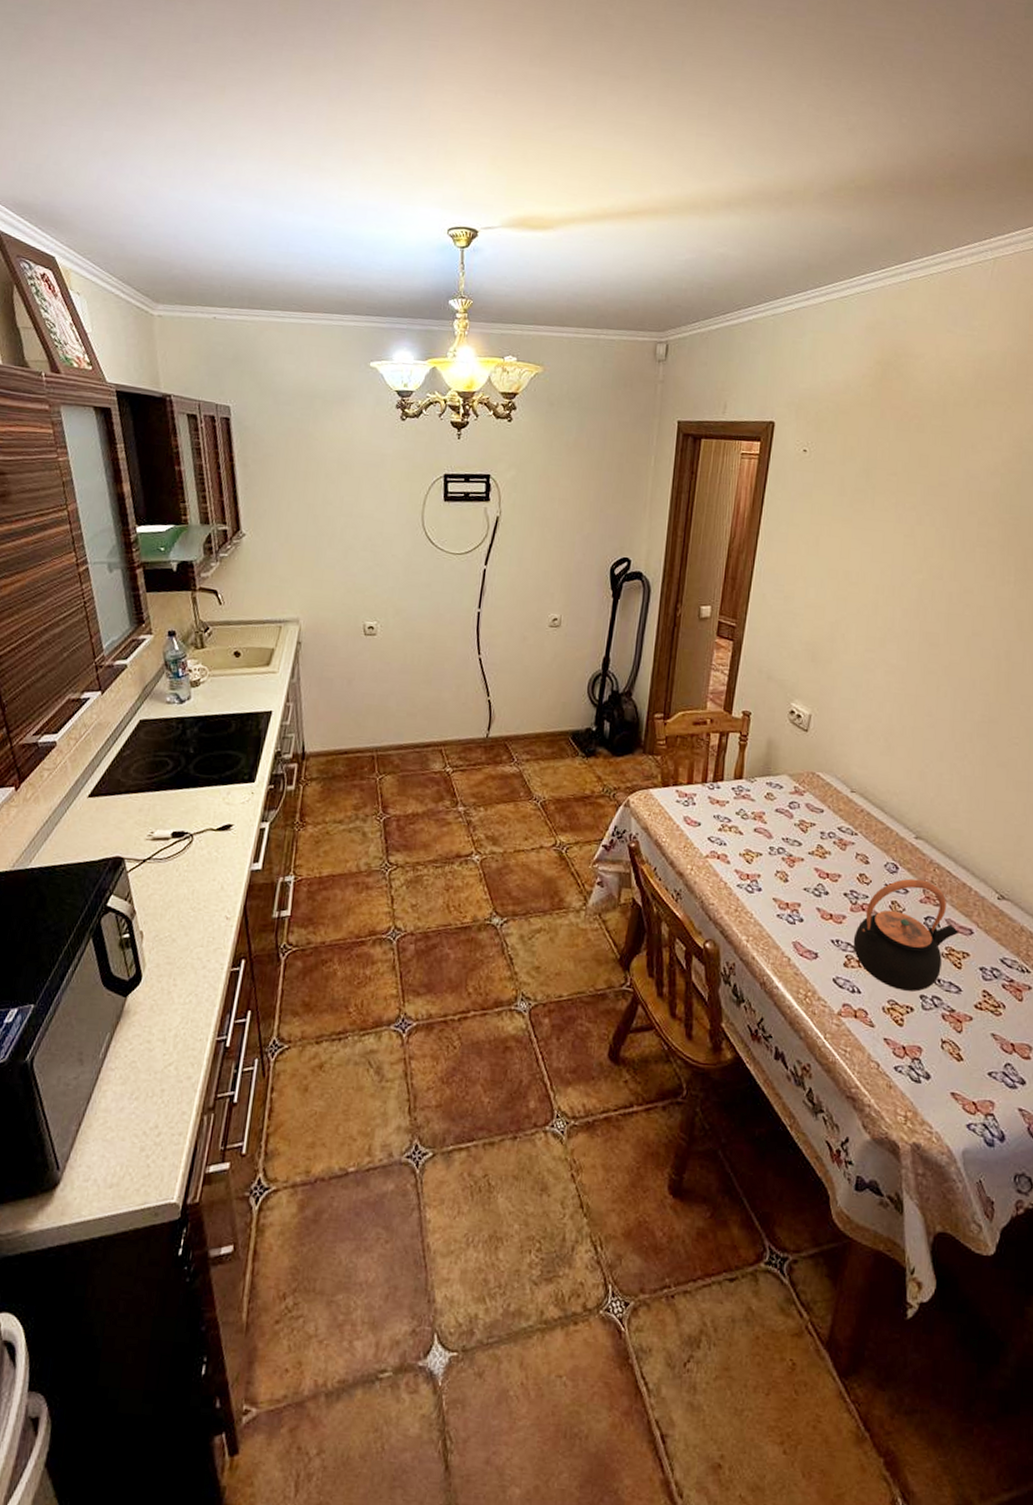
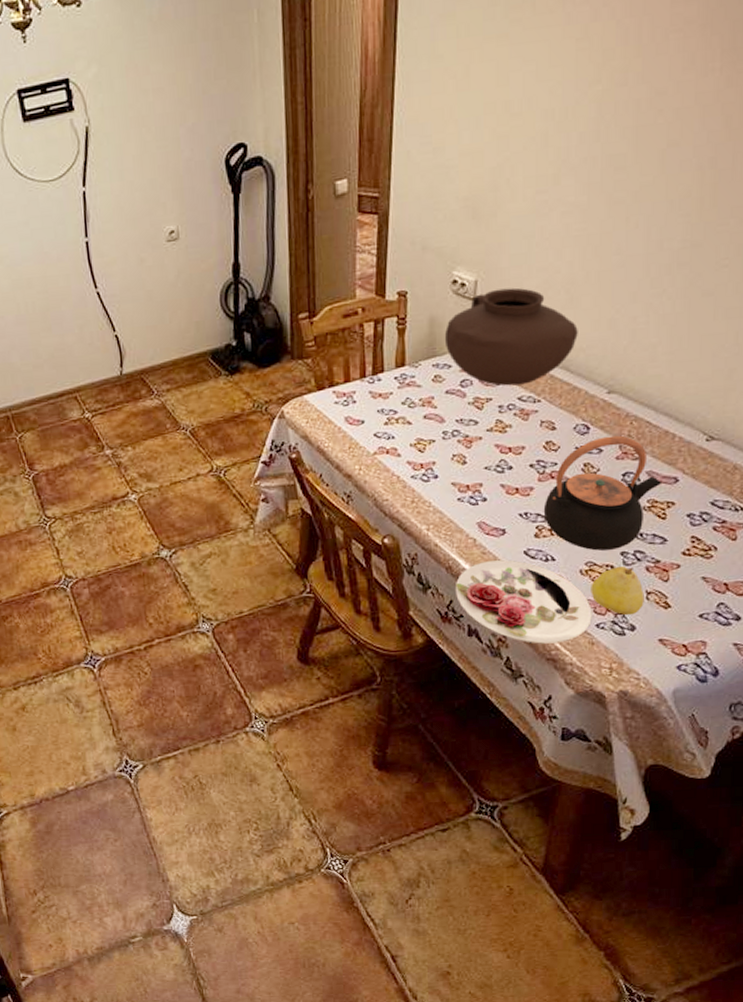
plate: none [766,983,892,1081] -> present [455,560,592,644]
vase: none [778,725,893,817] -> present [444,287,578,386]
fruit: none [891,1010,940,1063] -> present [591,566,645,616]

